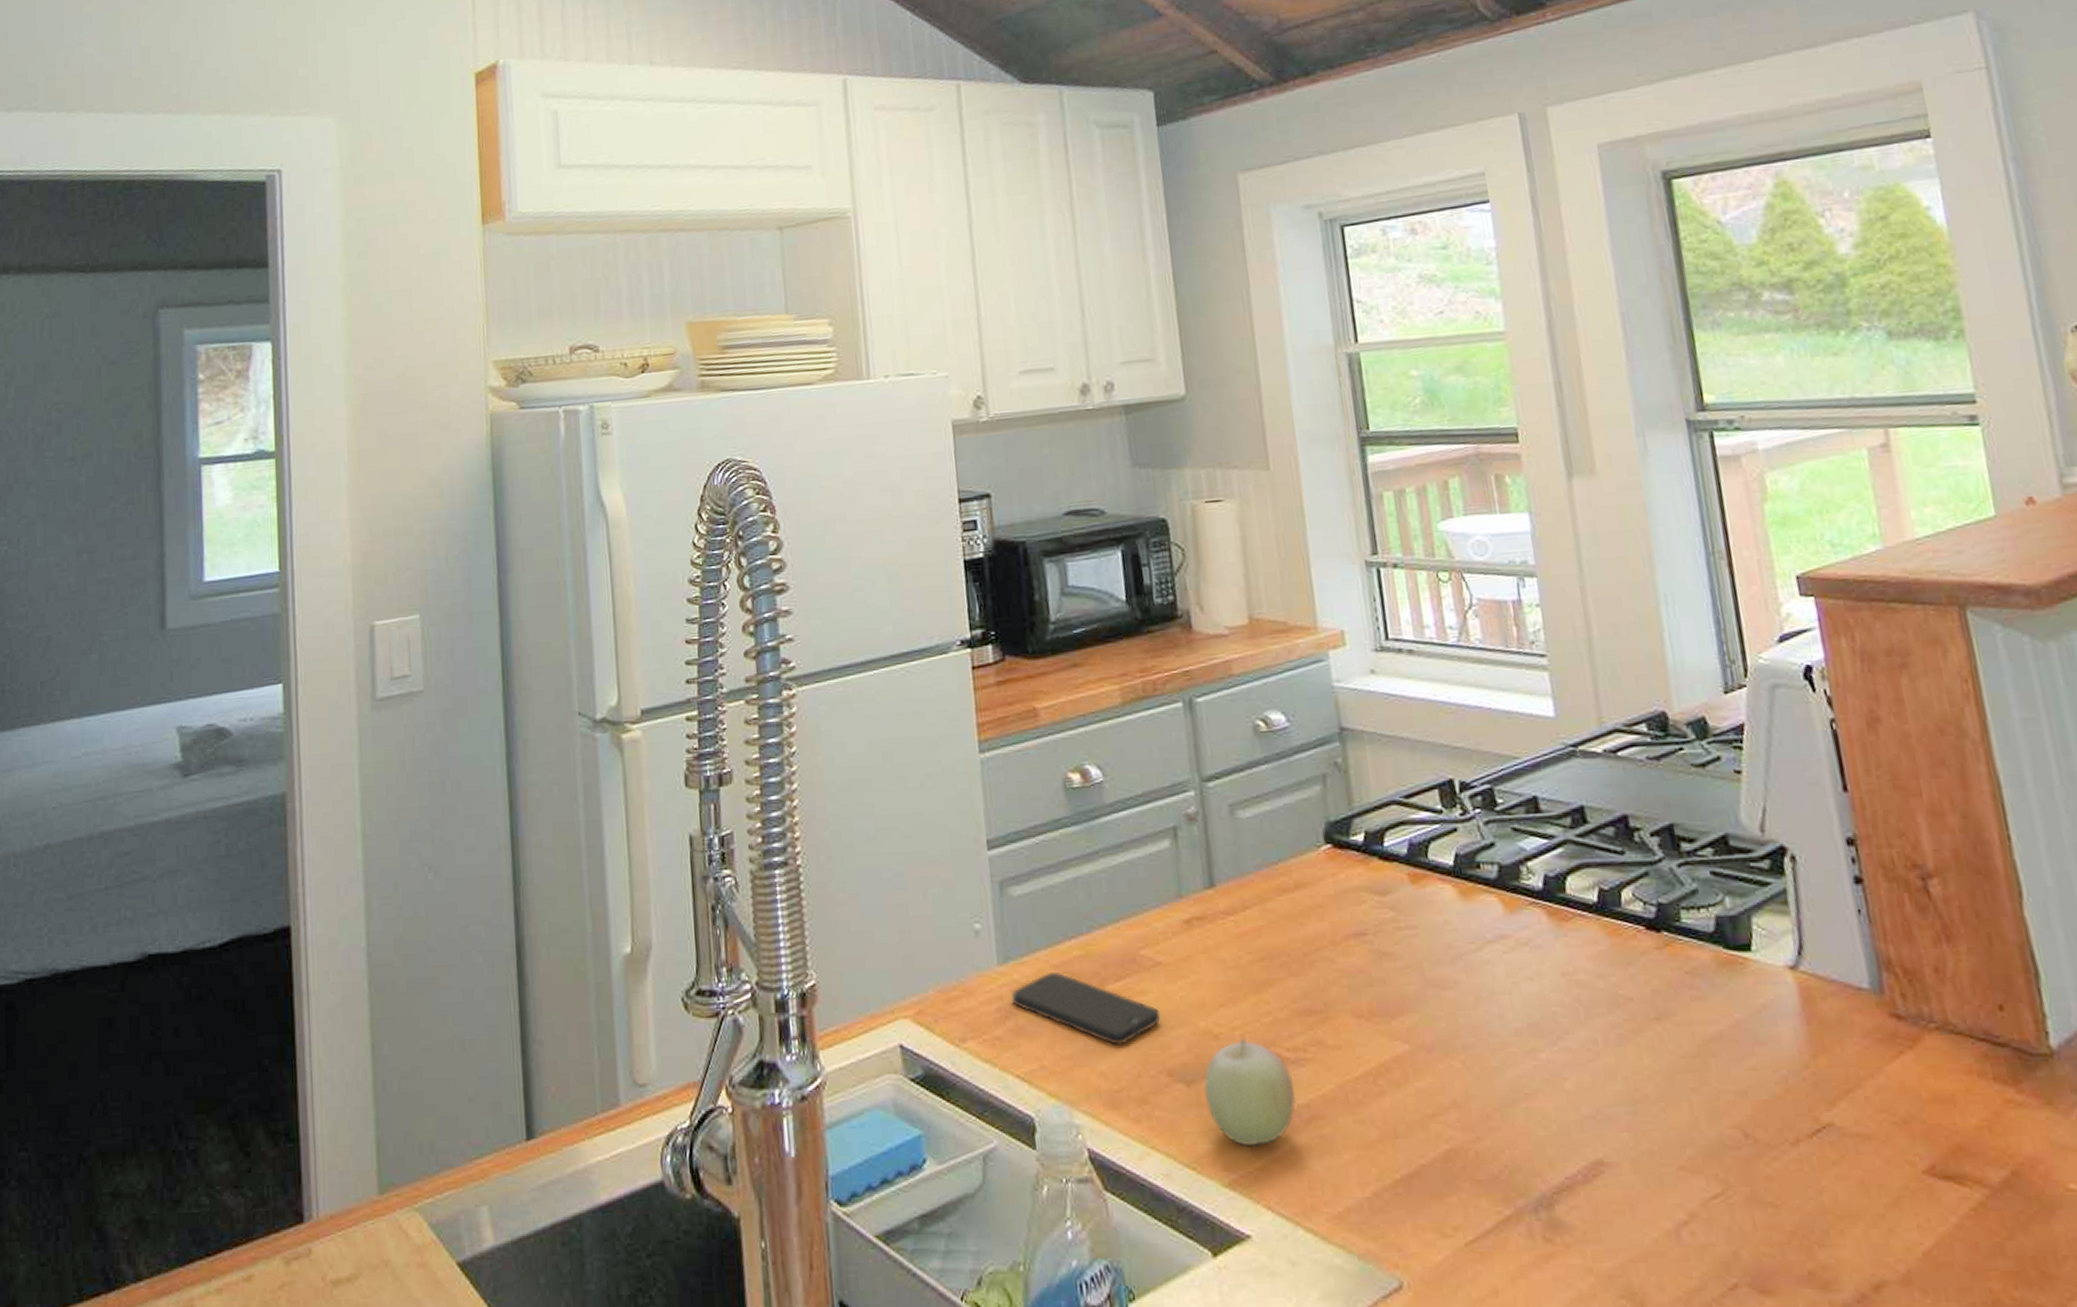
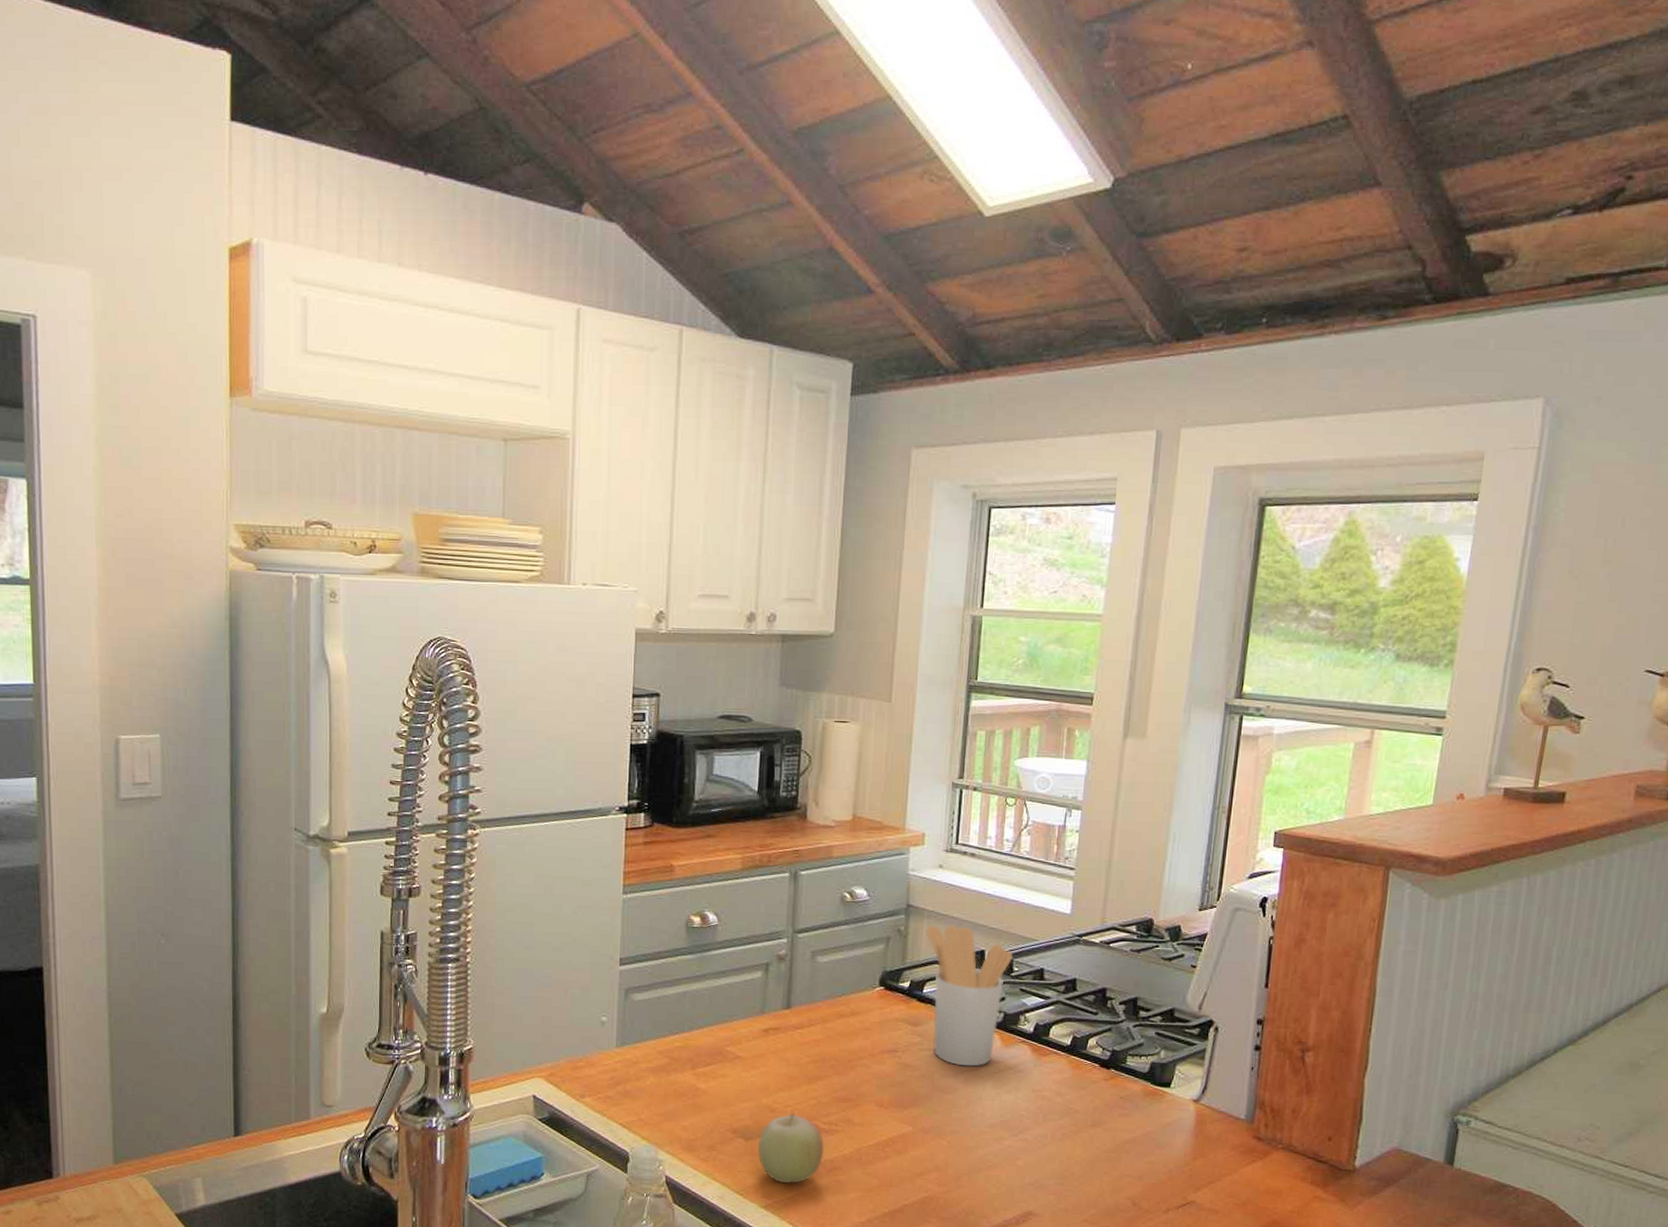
smartphone: present [1011,972,1161,1045] -> none [623,1056,735,1110]
utensil holder: none [1371,748,1496,948] -> present [926,925,1014,1067]

